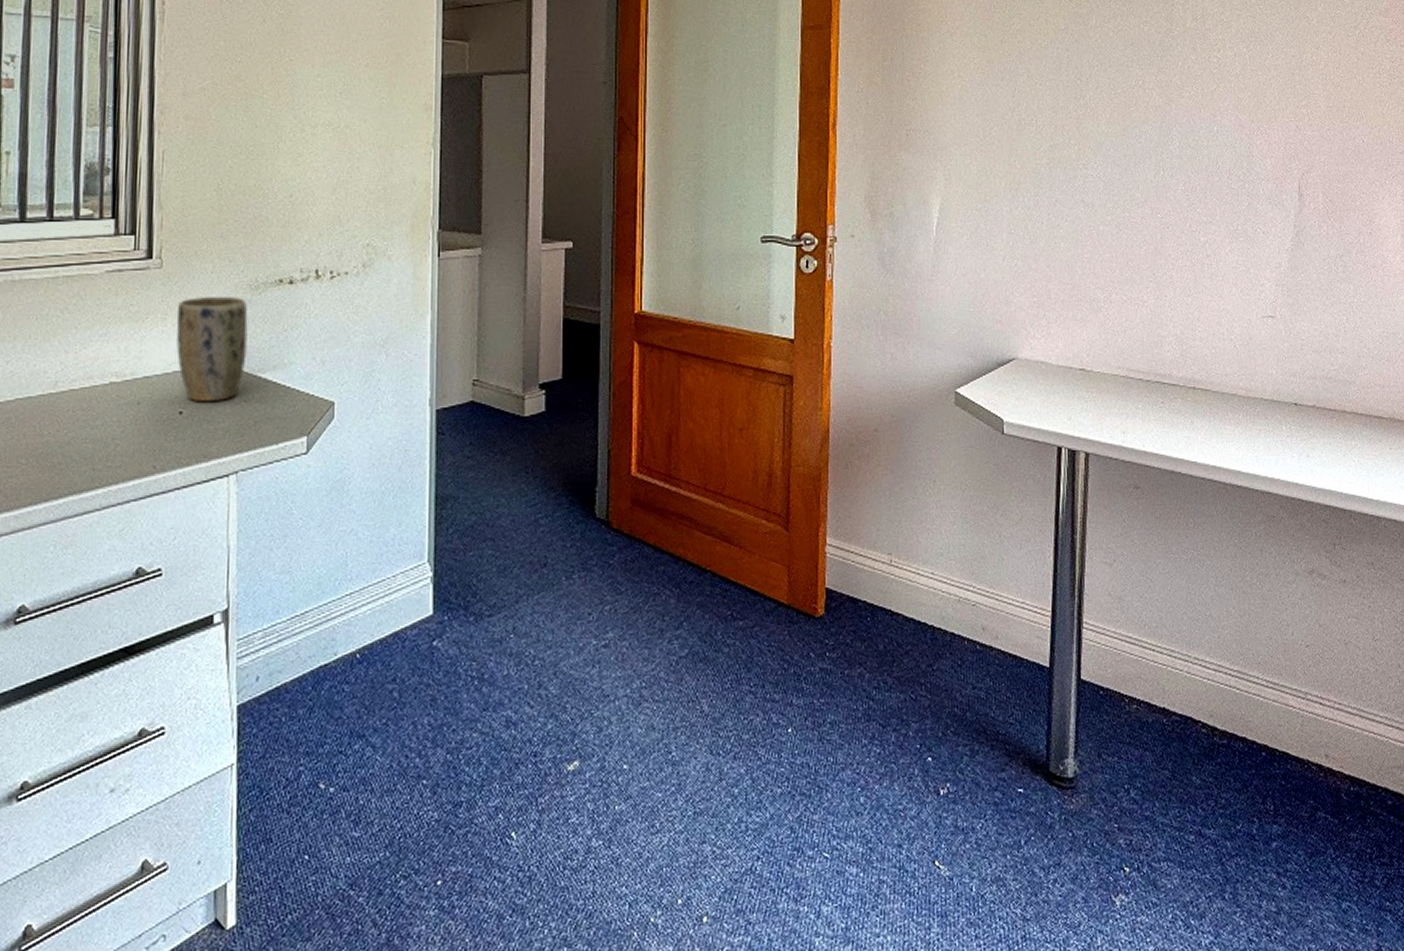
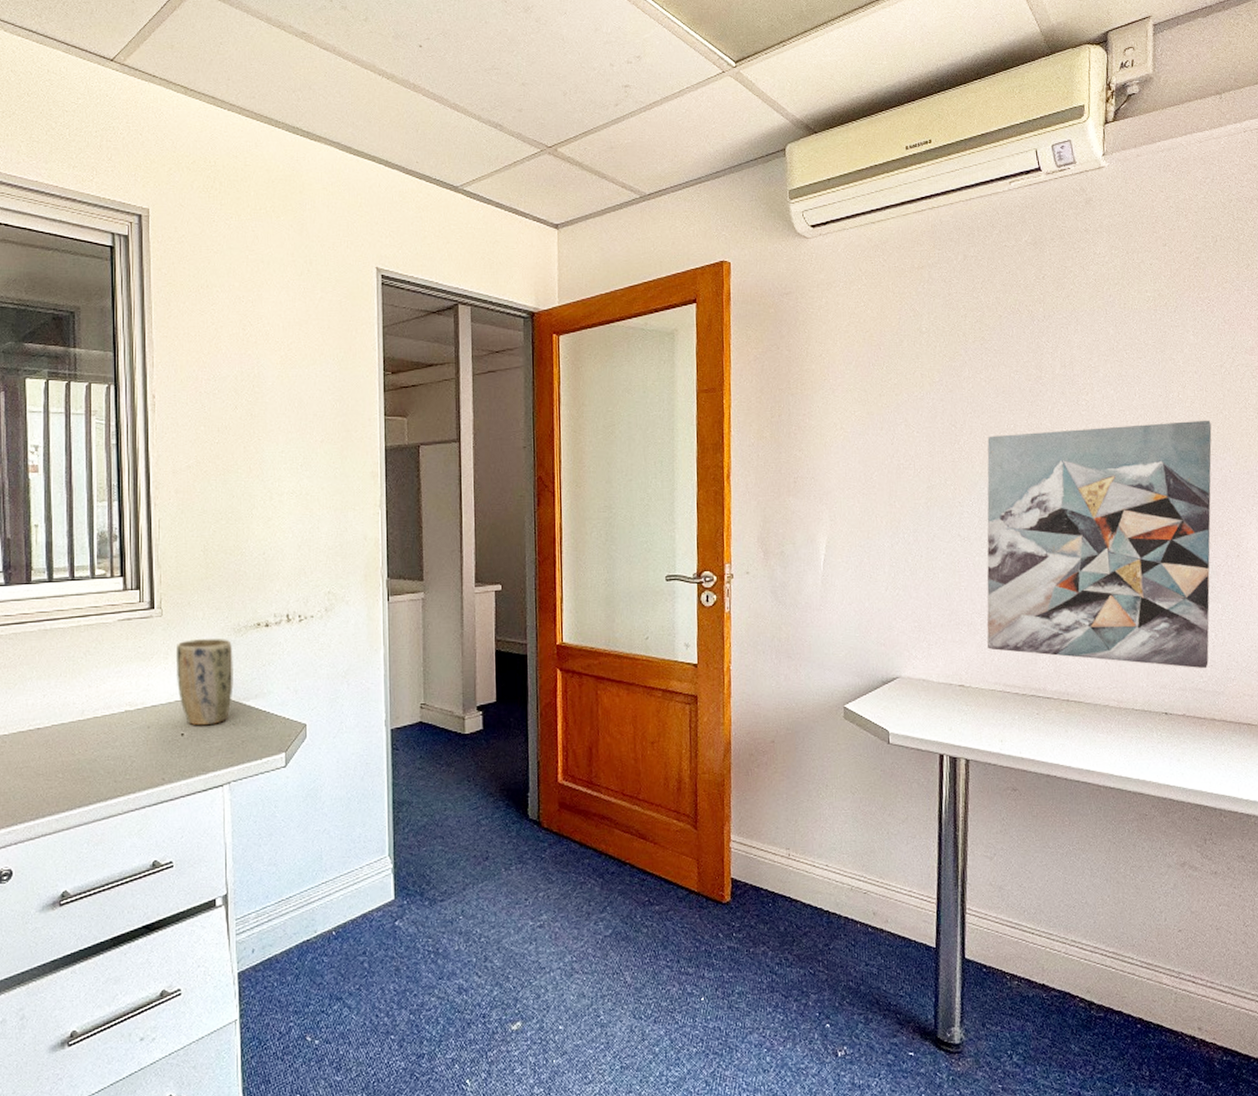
wall art: none [1110,84,1345,355] -> present [986,420,1212,668]

